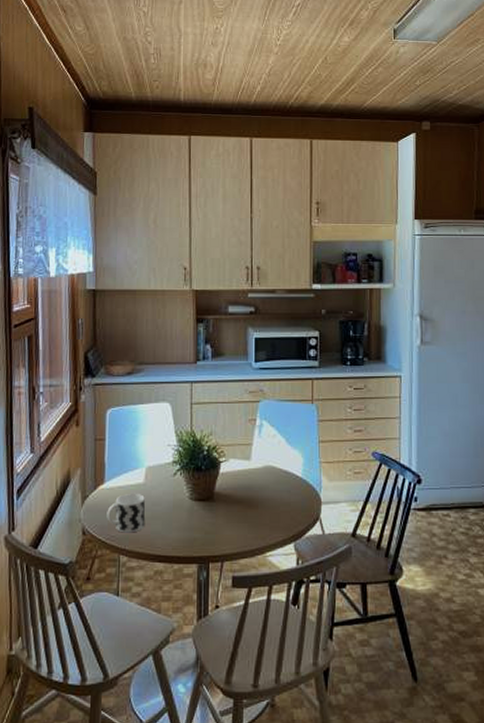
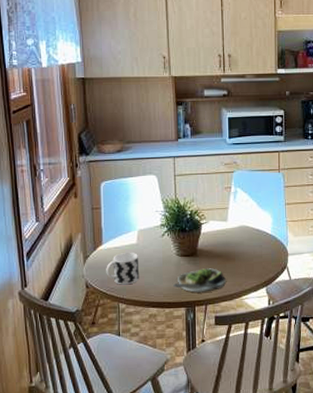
salad plate: none [184,516,248,546] -> present [173,268,227,293]

